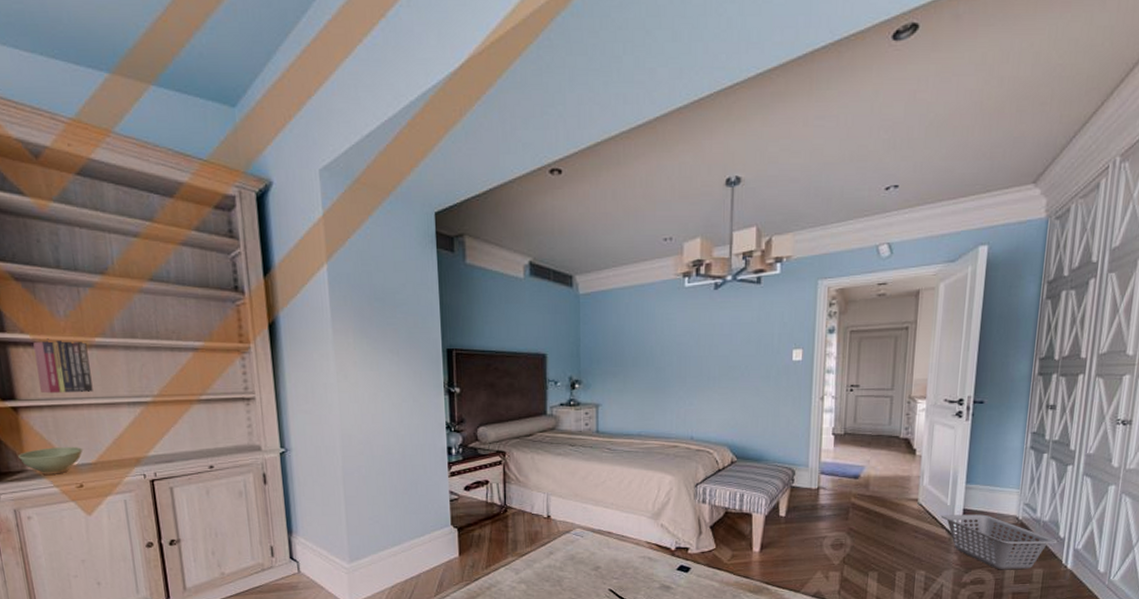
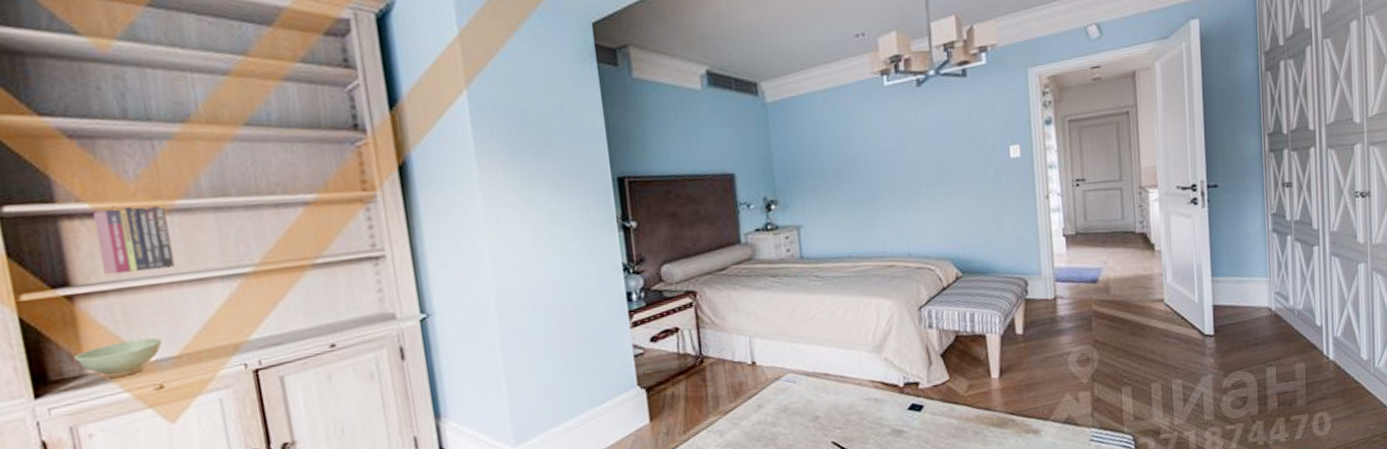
laundry basket: present [940,514,1058,570] -> none [1190,309,1315,370]

